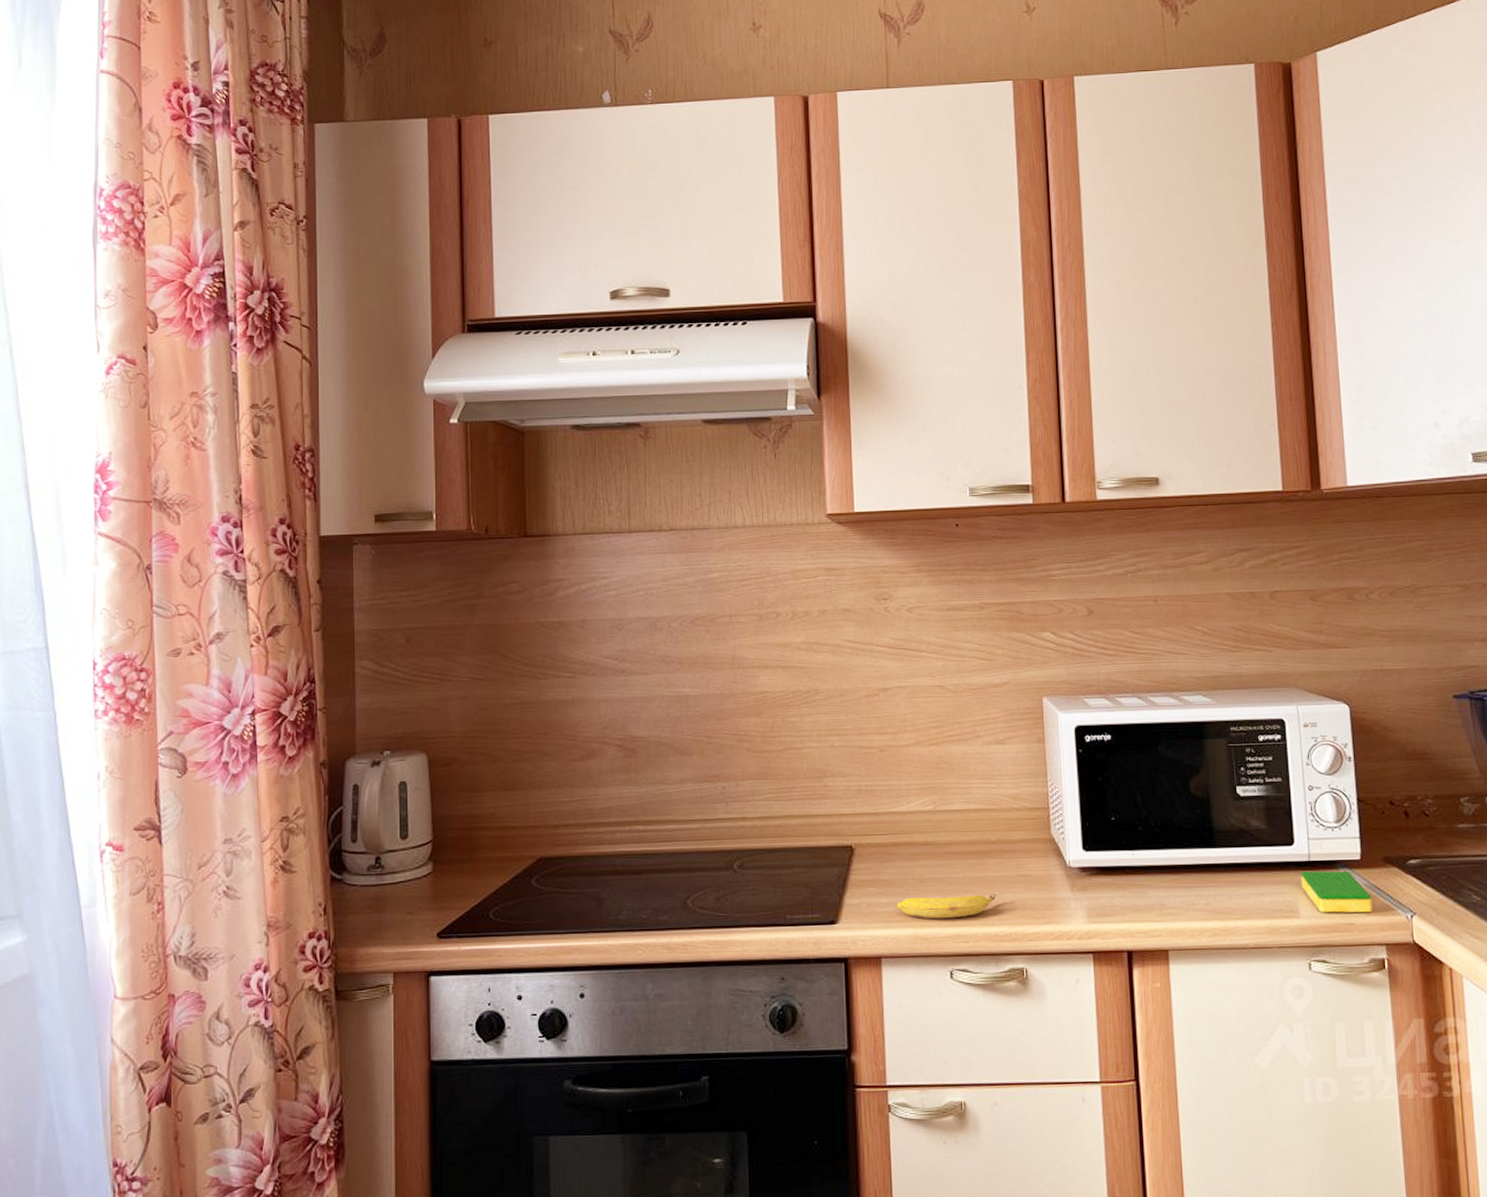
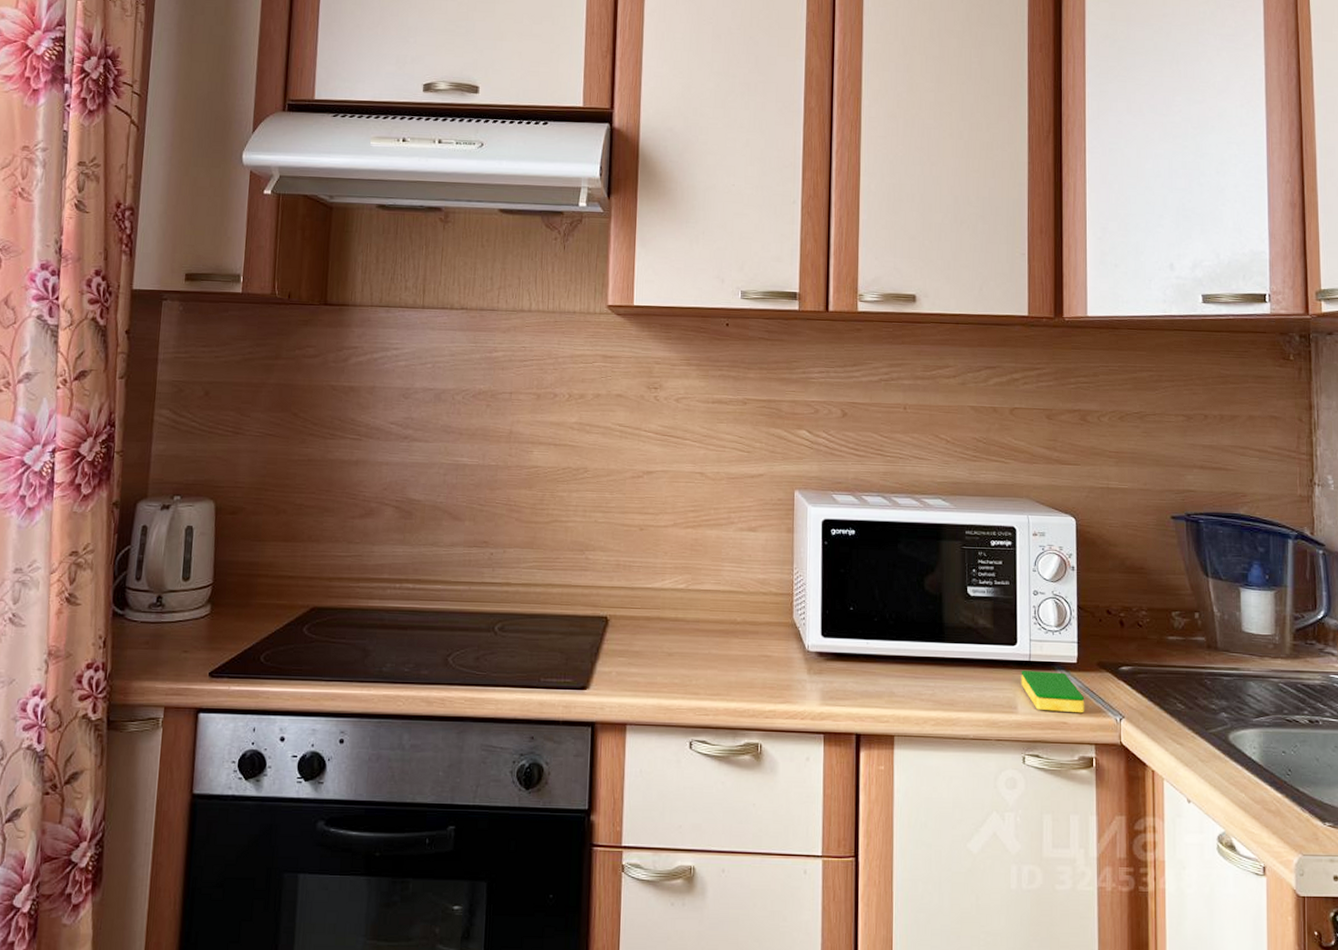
banana: present [896,891,1001,919] -> none [644,669,742,692]

